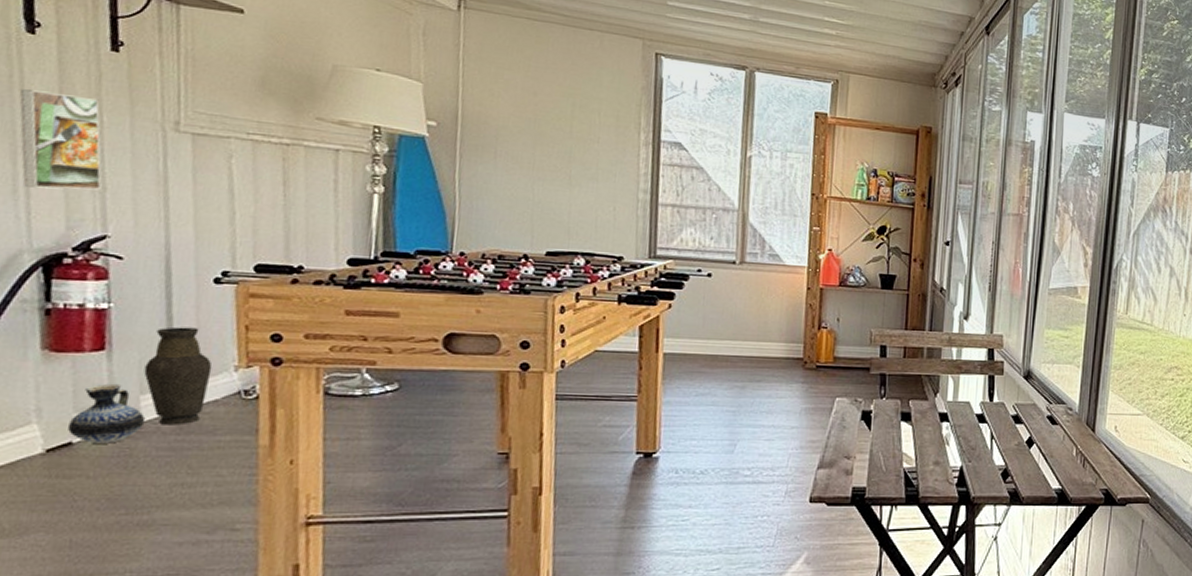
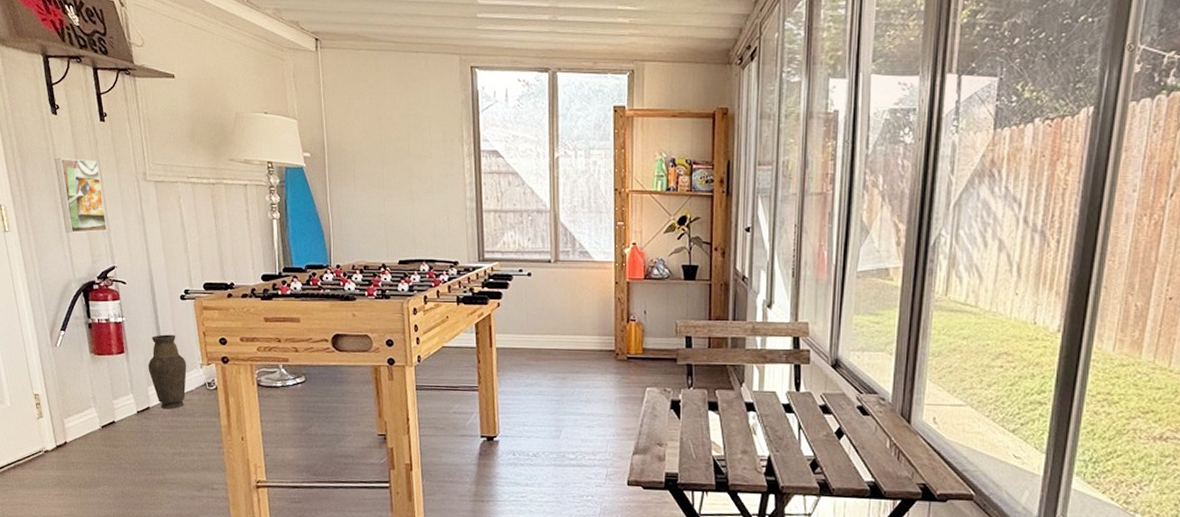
ceramic jug: present [68,383,144,445] -> none [112,378,152,423]

